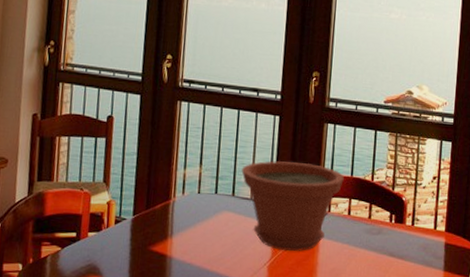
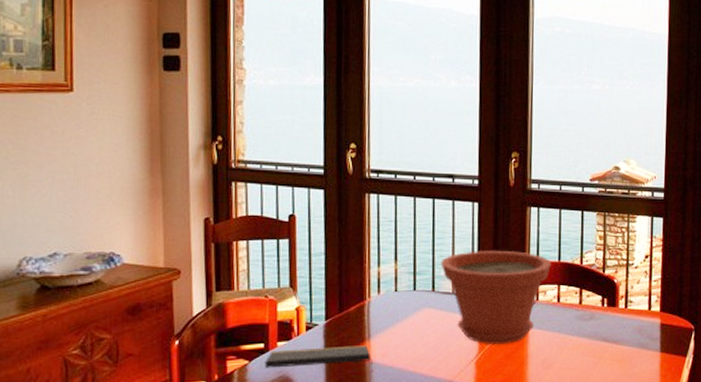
notepad: none [75,240,173,268] -> present [265,345,373,372]

